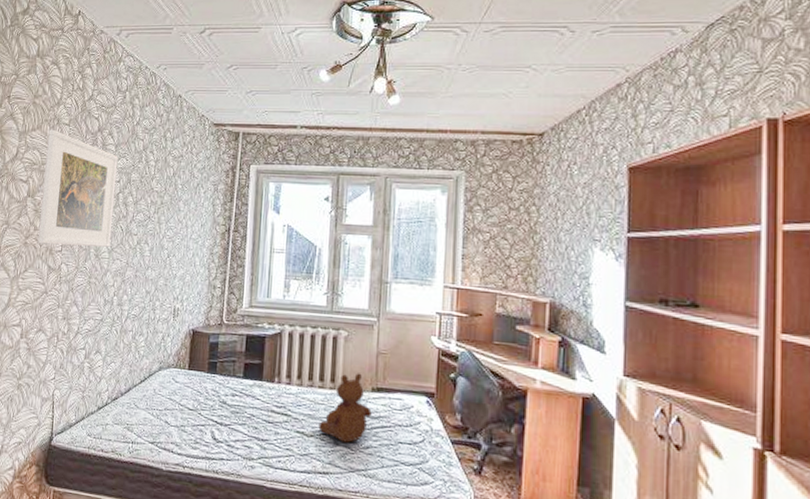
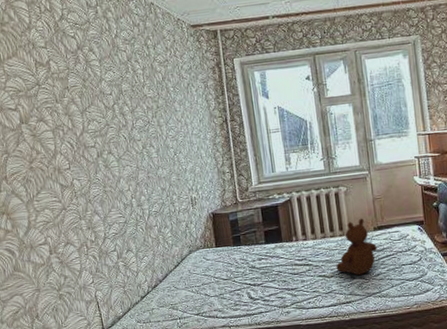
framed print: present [38,129,118,247] -> none [26,54,118,166]

